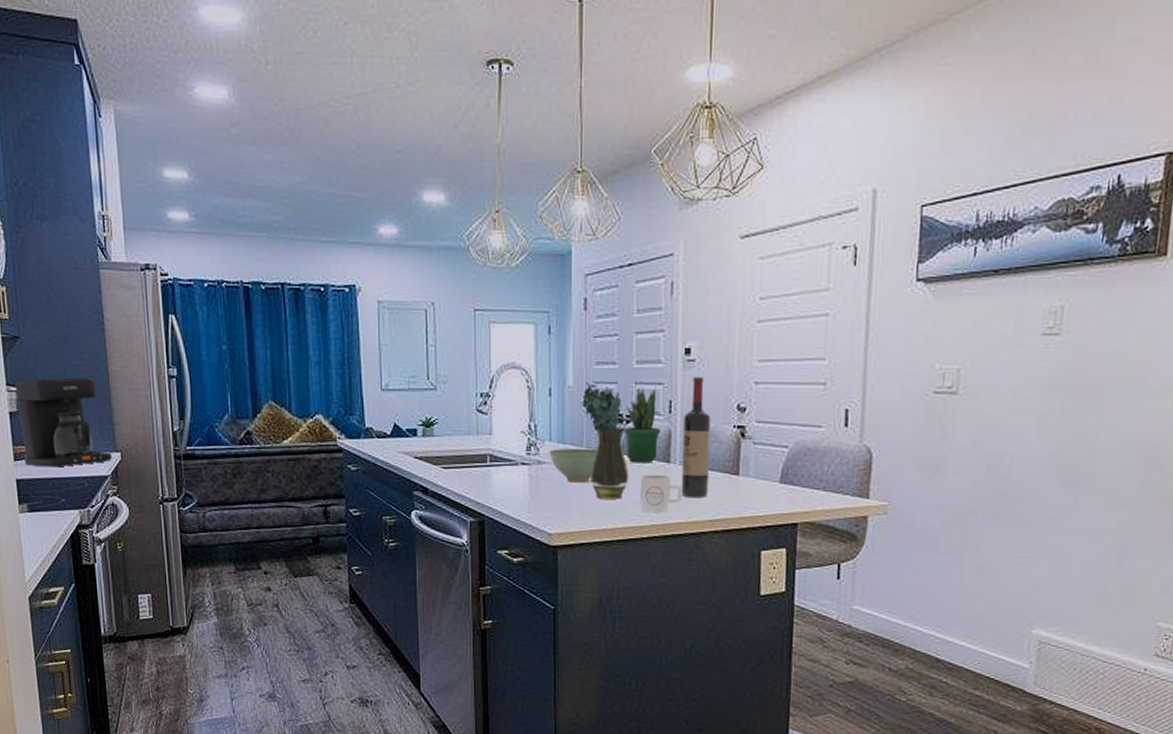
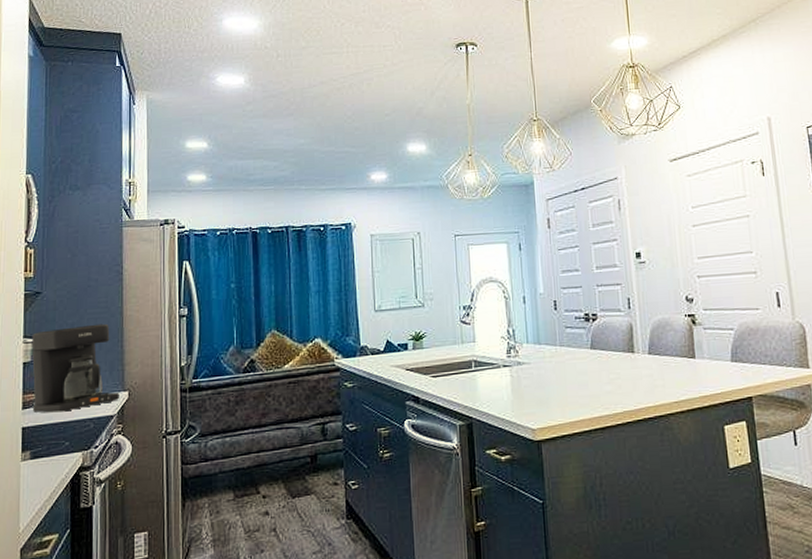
bowl: present [549,448,598,483] -> none [527,346,570,379]
vase: present [582,382,629,499] -> none [552,288,600,392]
planter: present [624,387,661,463] -> none [591,288,624,356]
mug: present [640,474,683,514] -> none [610,364,649,401]
wine bottle: present [681,377,711,497] -> none [641,276,671,382]

